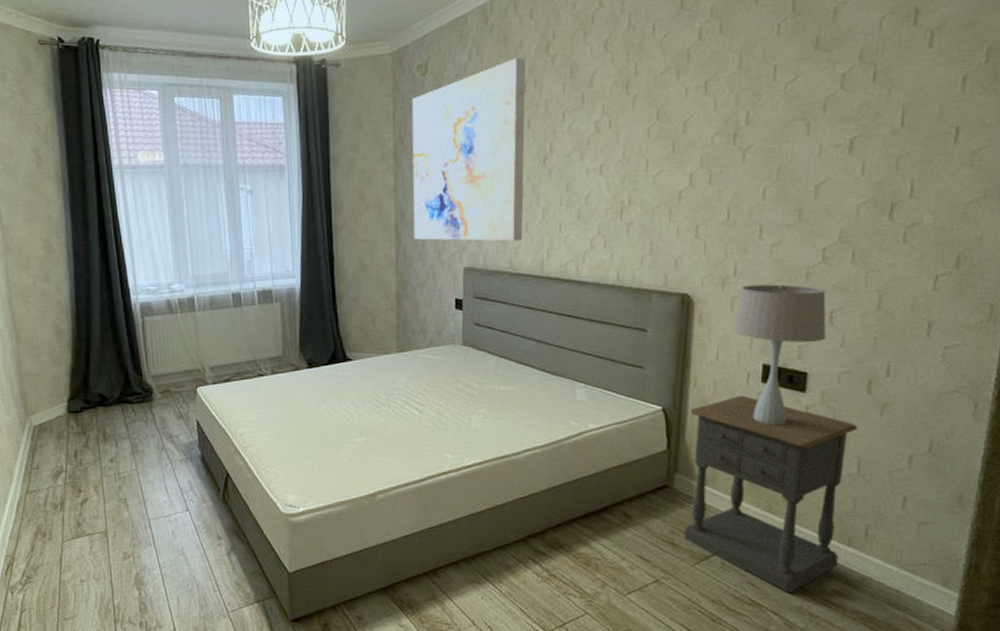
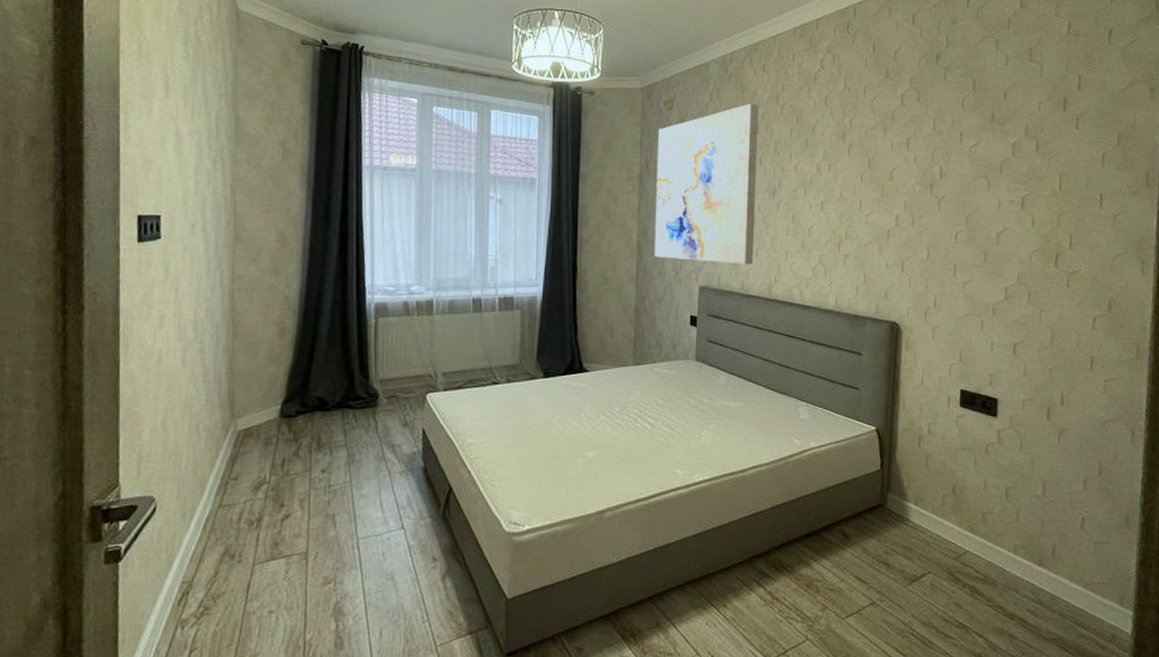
nightstand: present [684,395,858,592] -> none [897,418,1041,613]
table lamp: present [734,284,826,426] -> none [935,317,1011,448]

